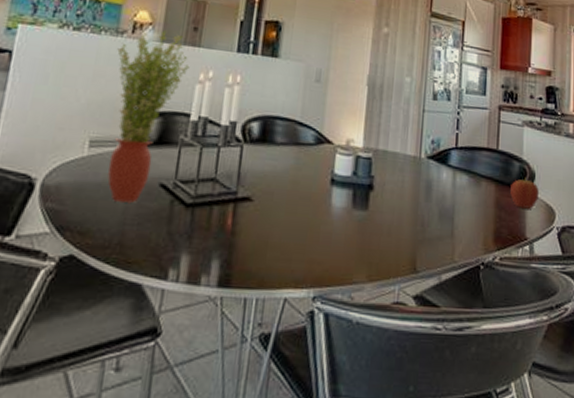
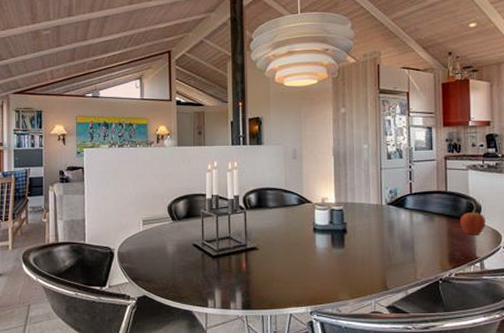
potted plant: present [107,31,190,203] -> none [149,138,200,259]

